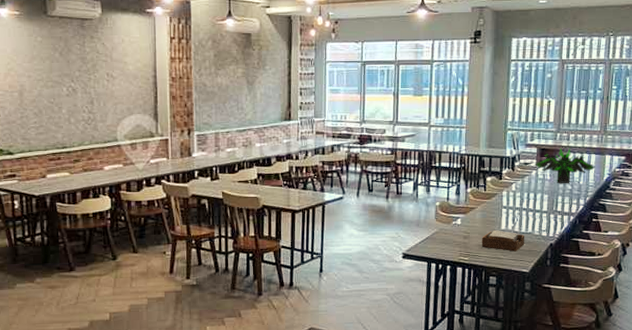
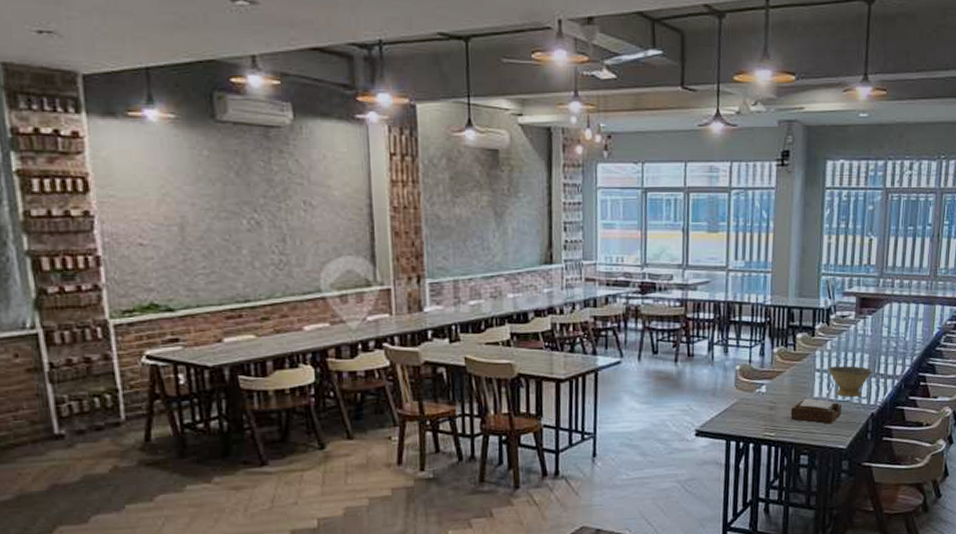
bowl: none [513,204,551,230] -> present [827,365,873,398]
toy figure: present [535,148,595,184] -> none [853,297,924,341]

